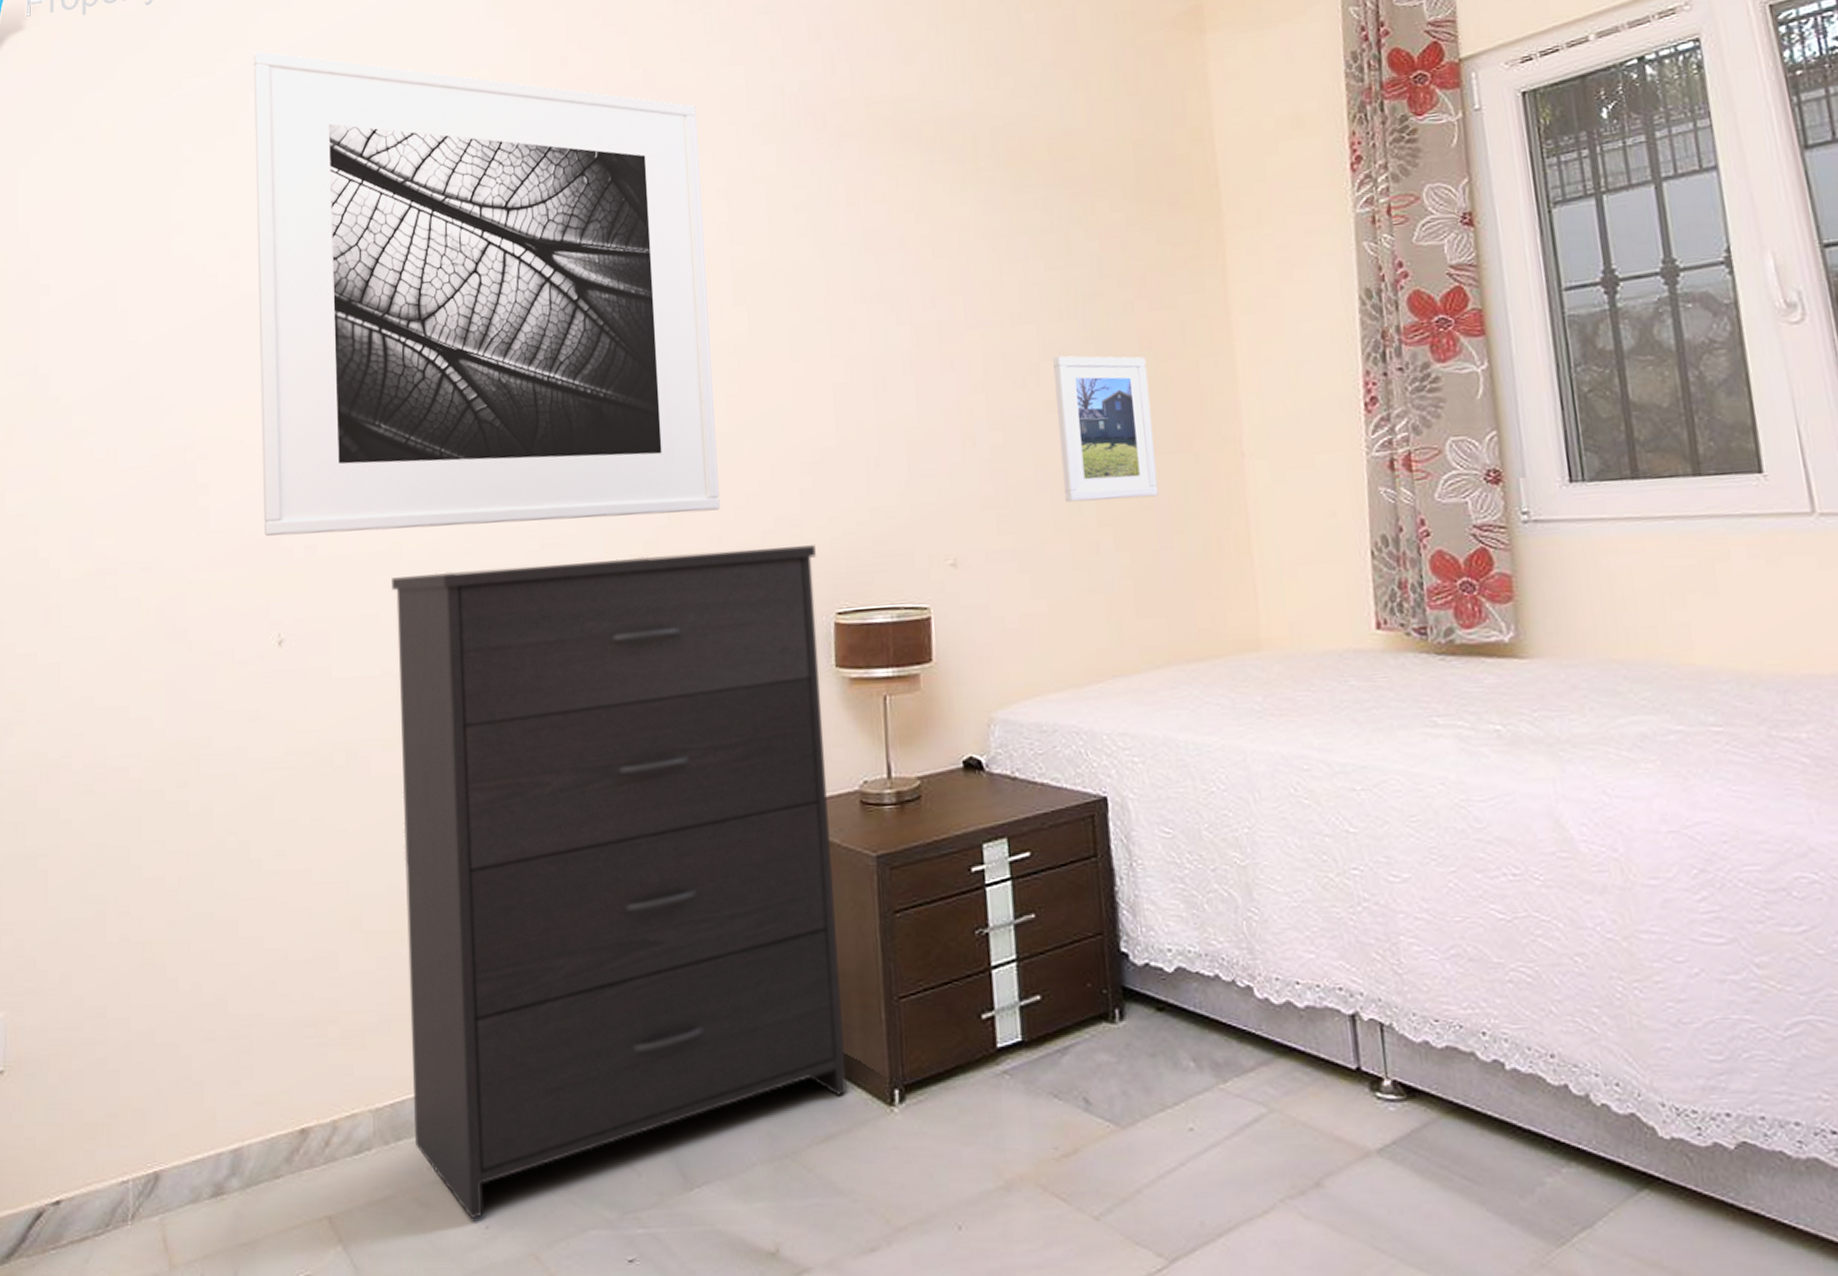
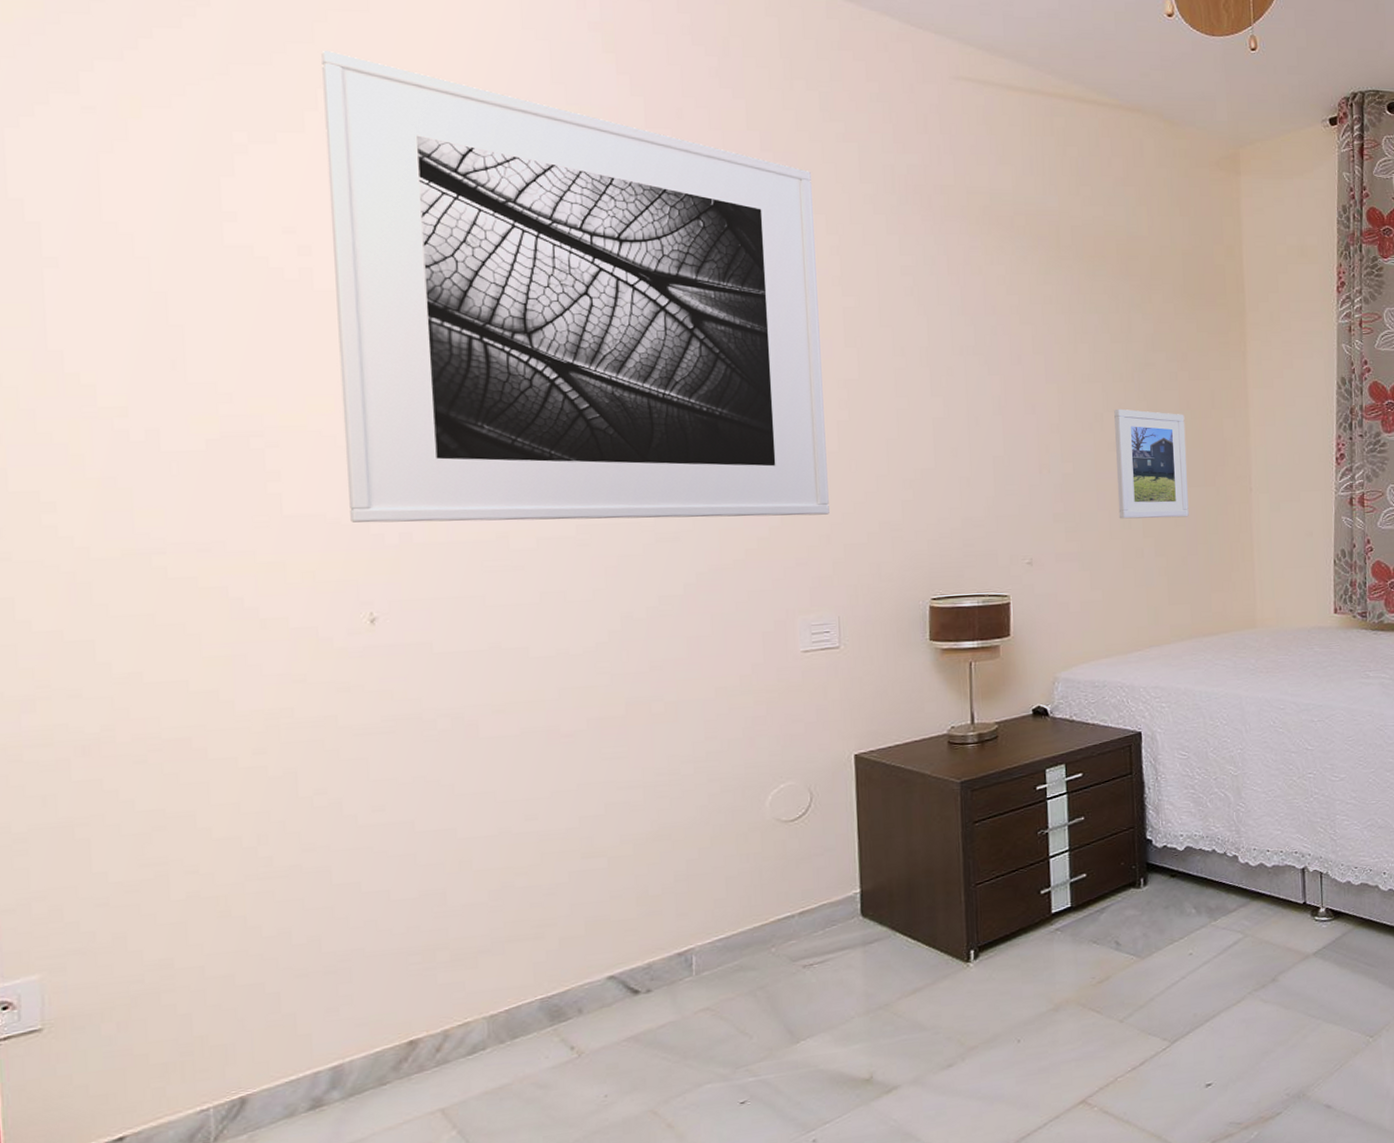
dresser: present [392,545,848,1220] -> none [499,545,933,1092]

